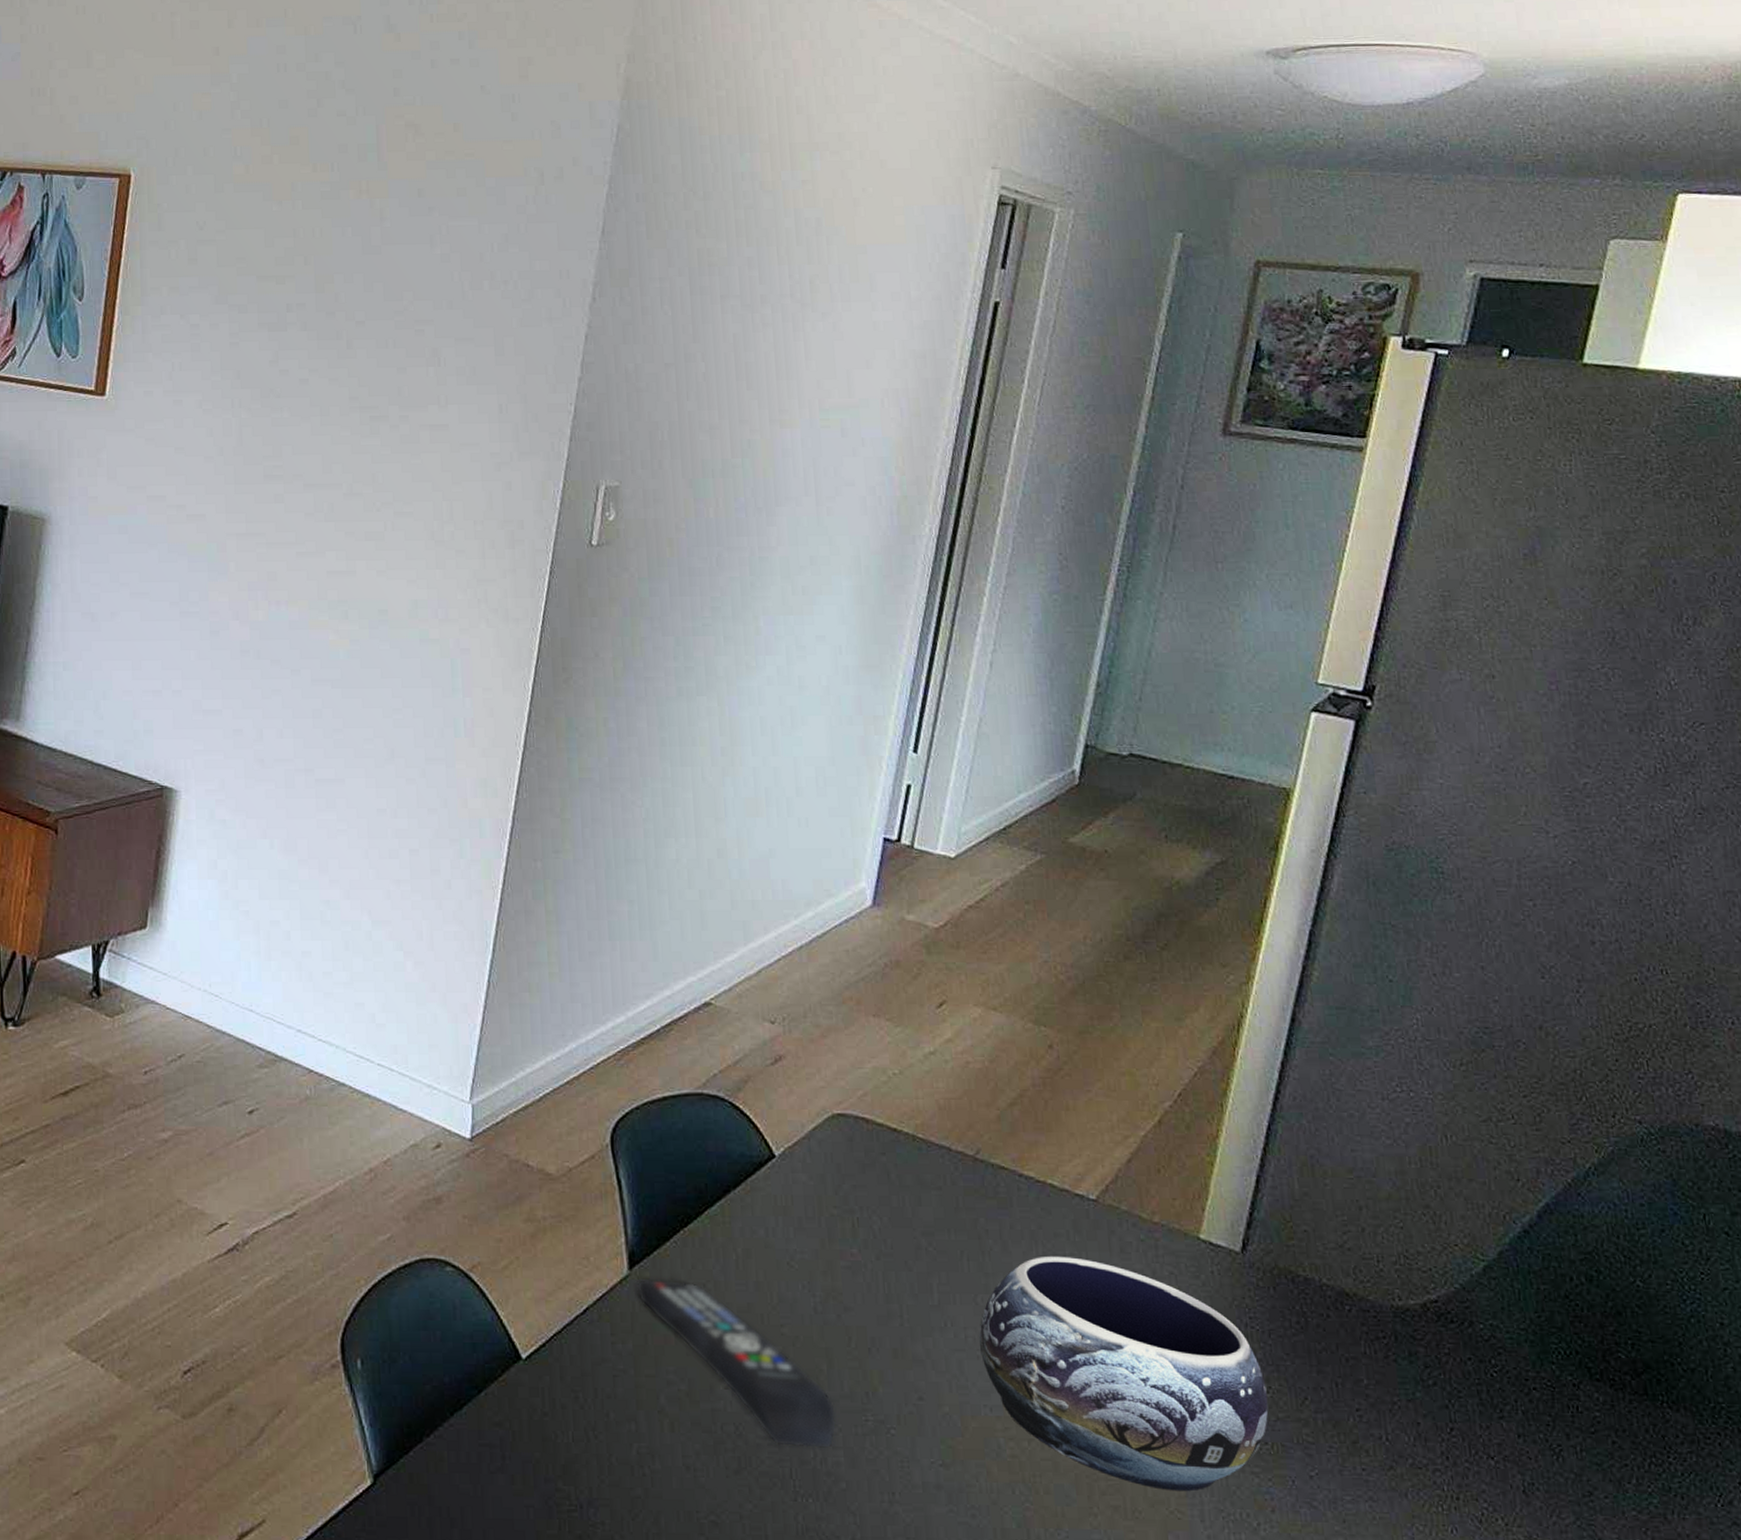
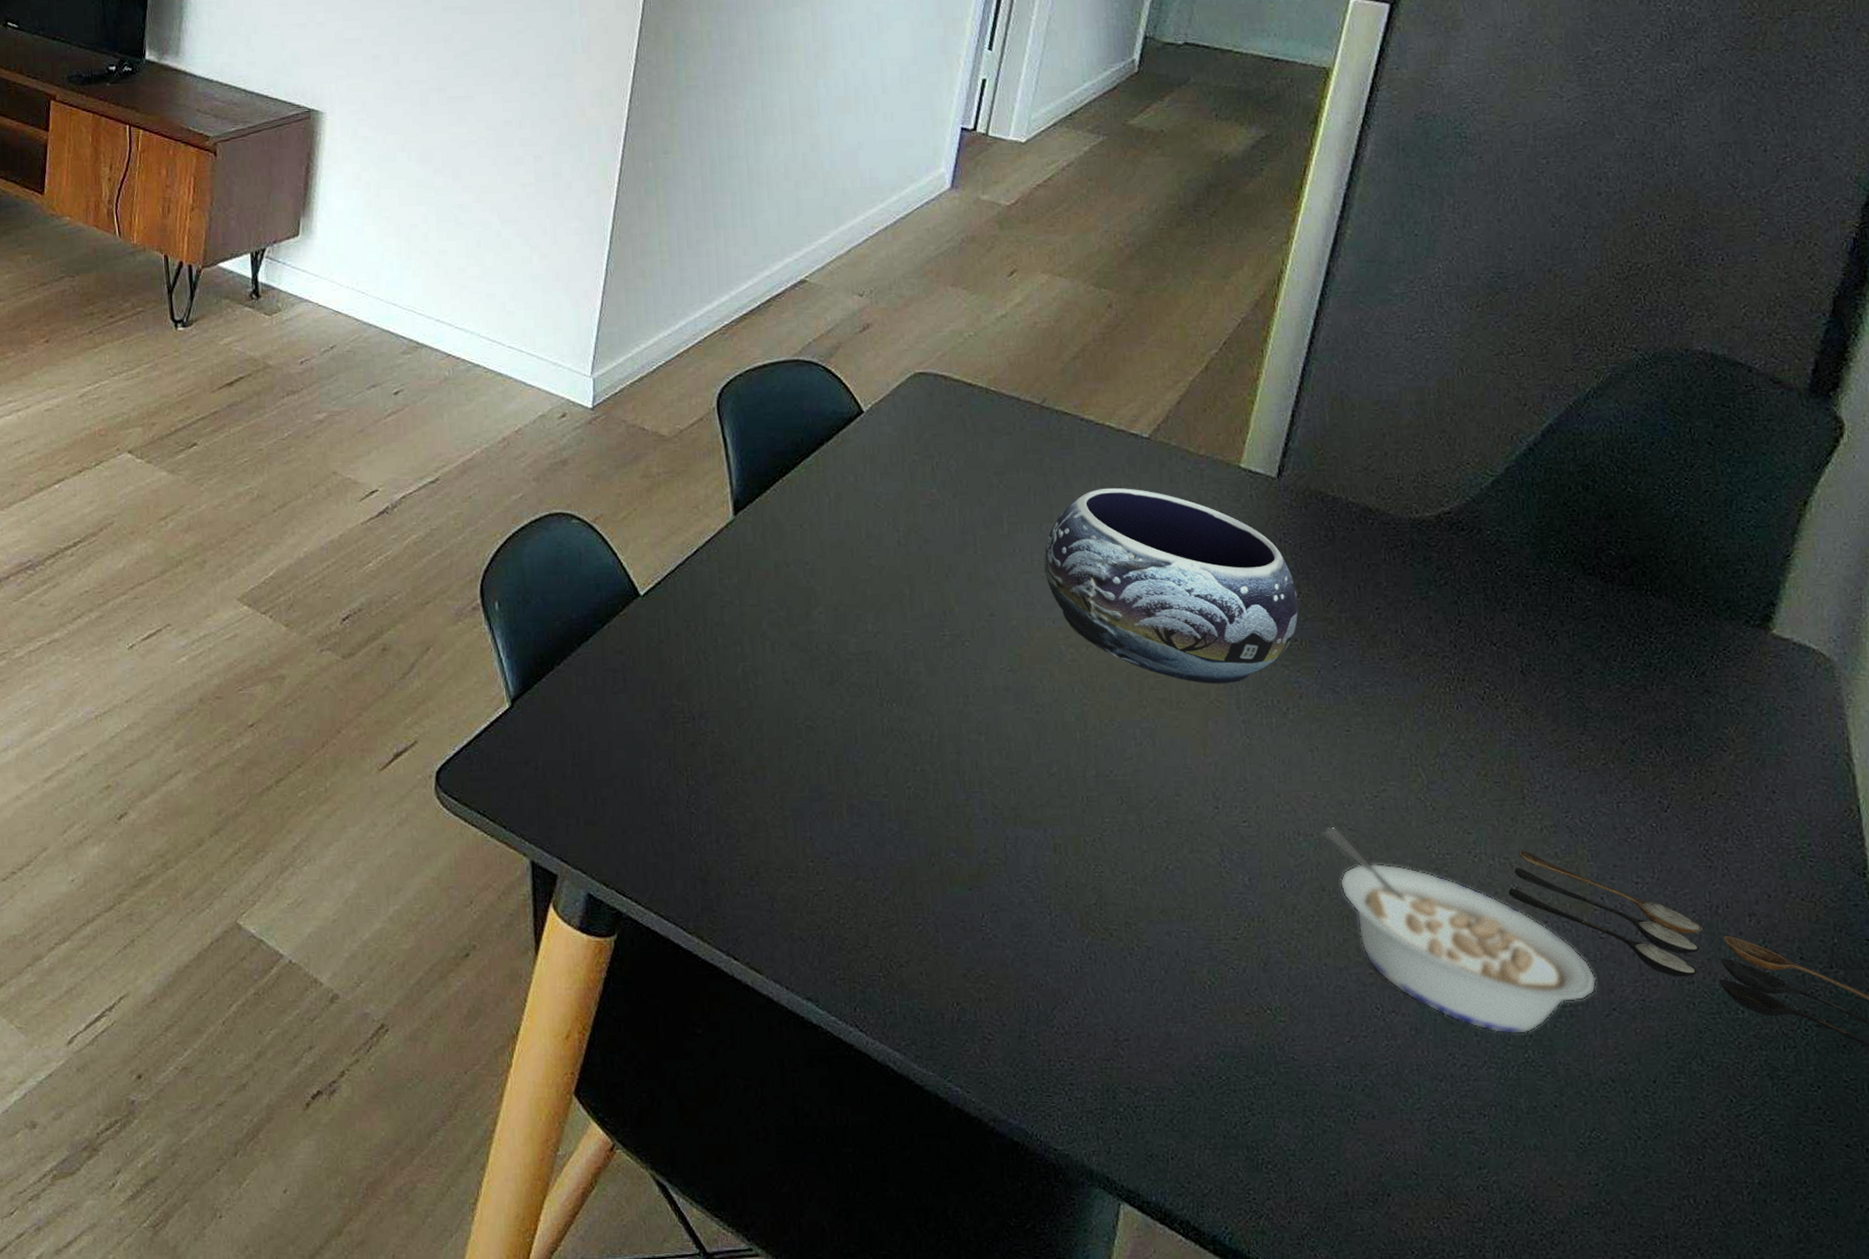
remote control: present [637,1278,837,1449] -> none [741,521,918,662]

